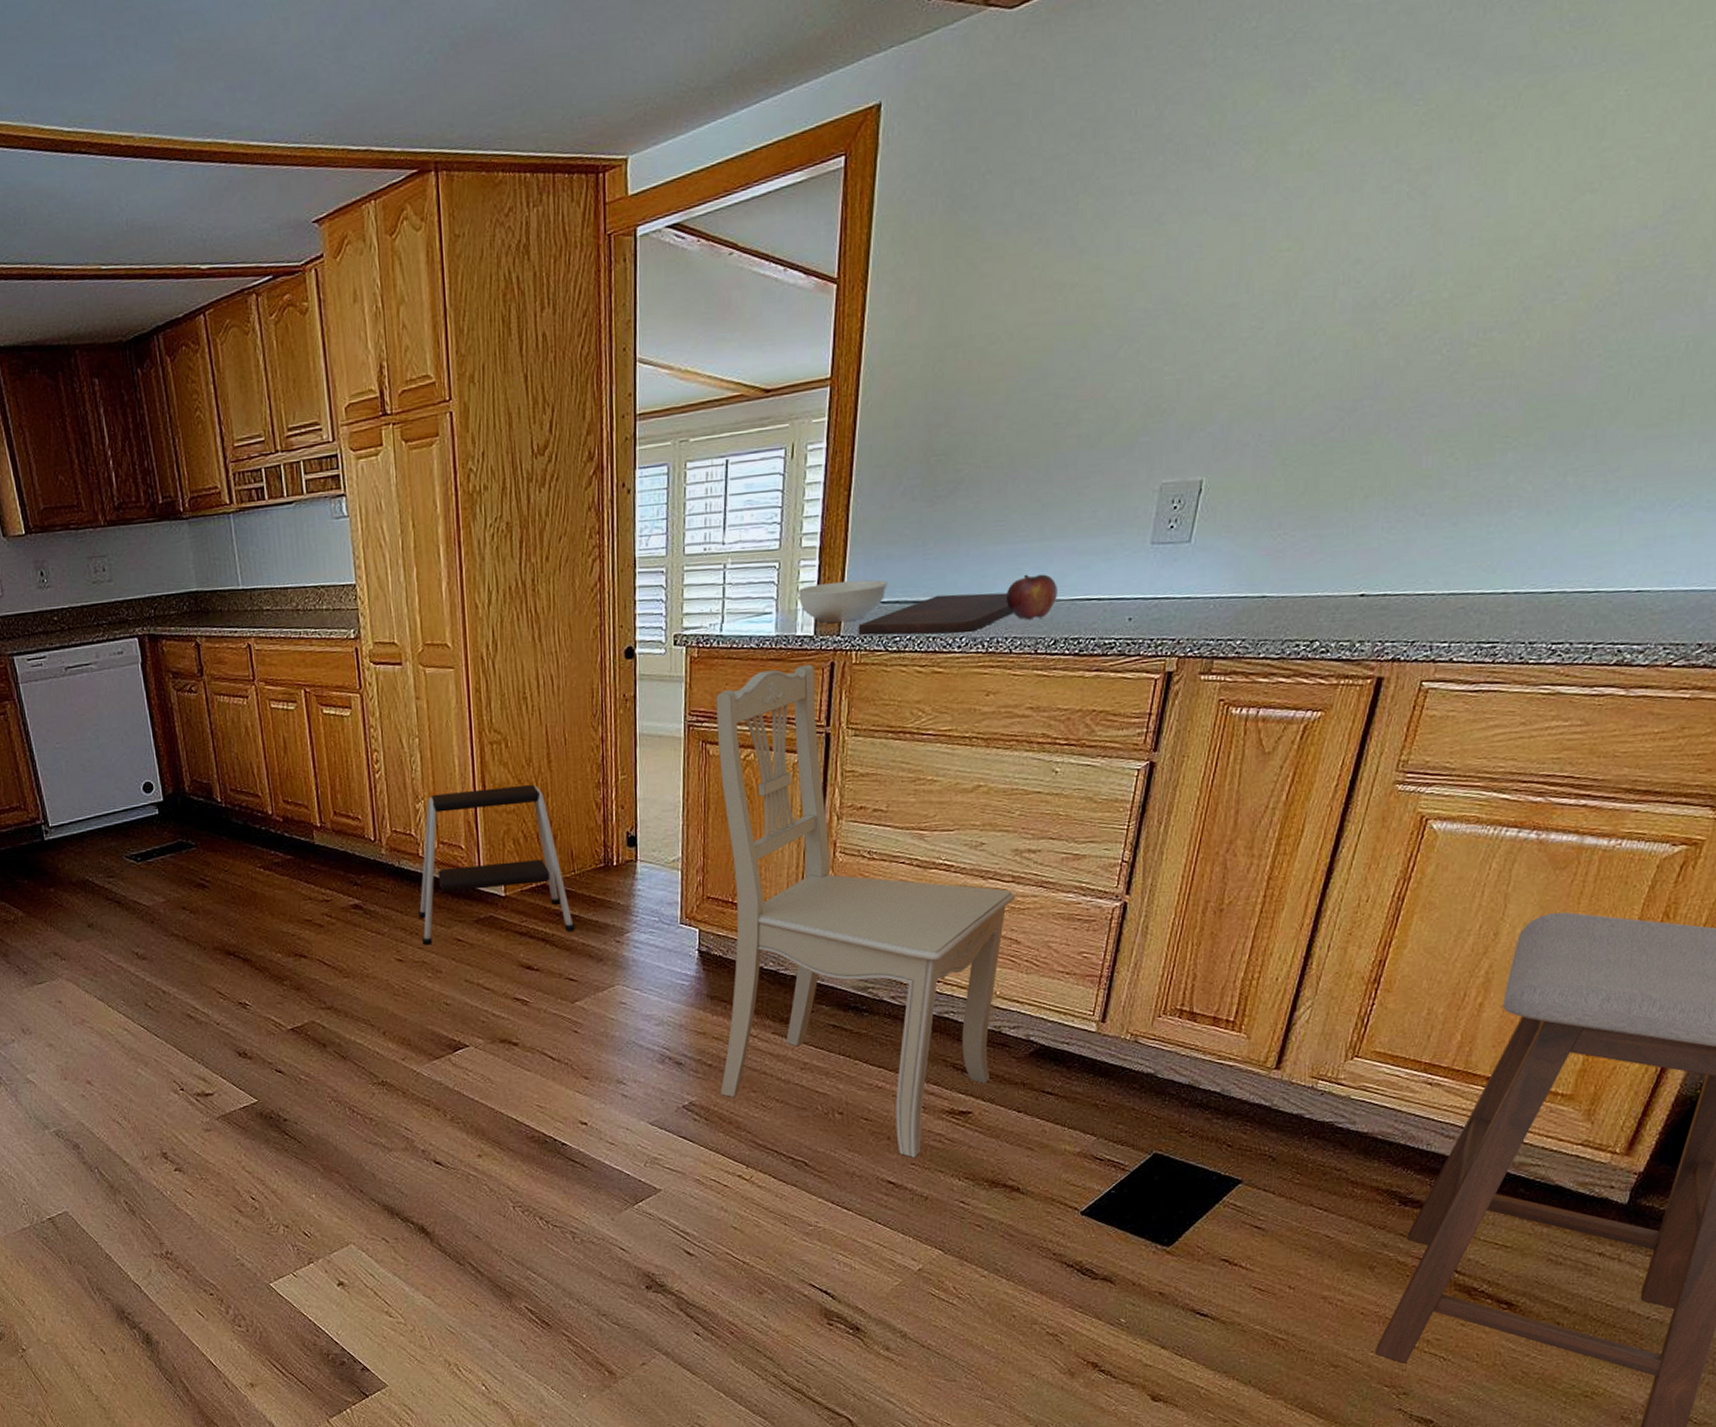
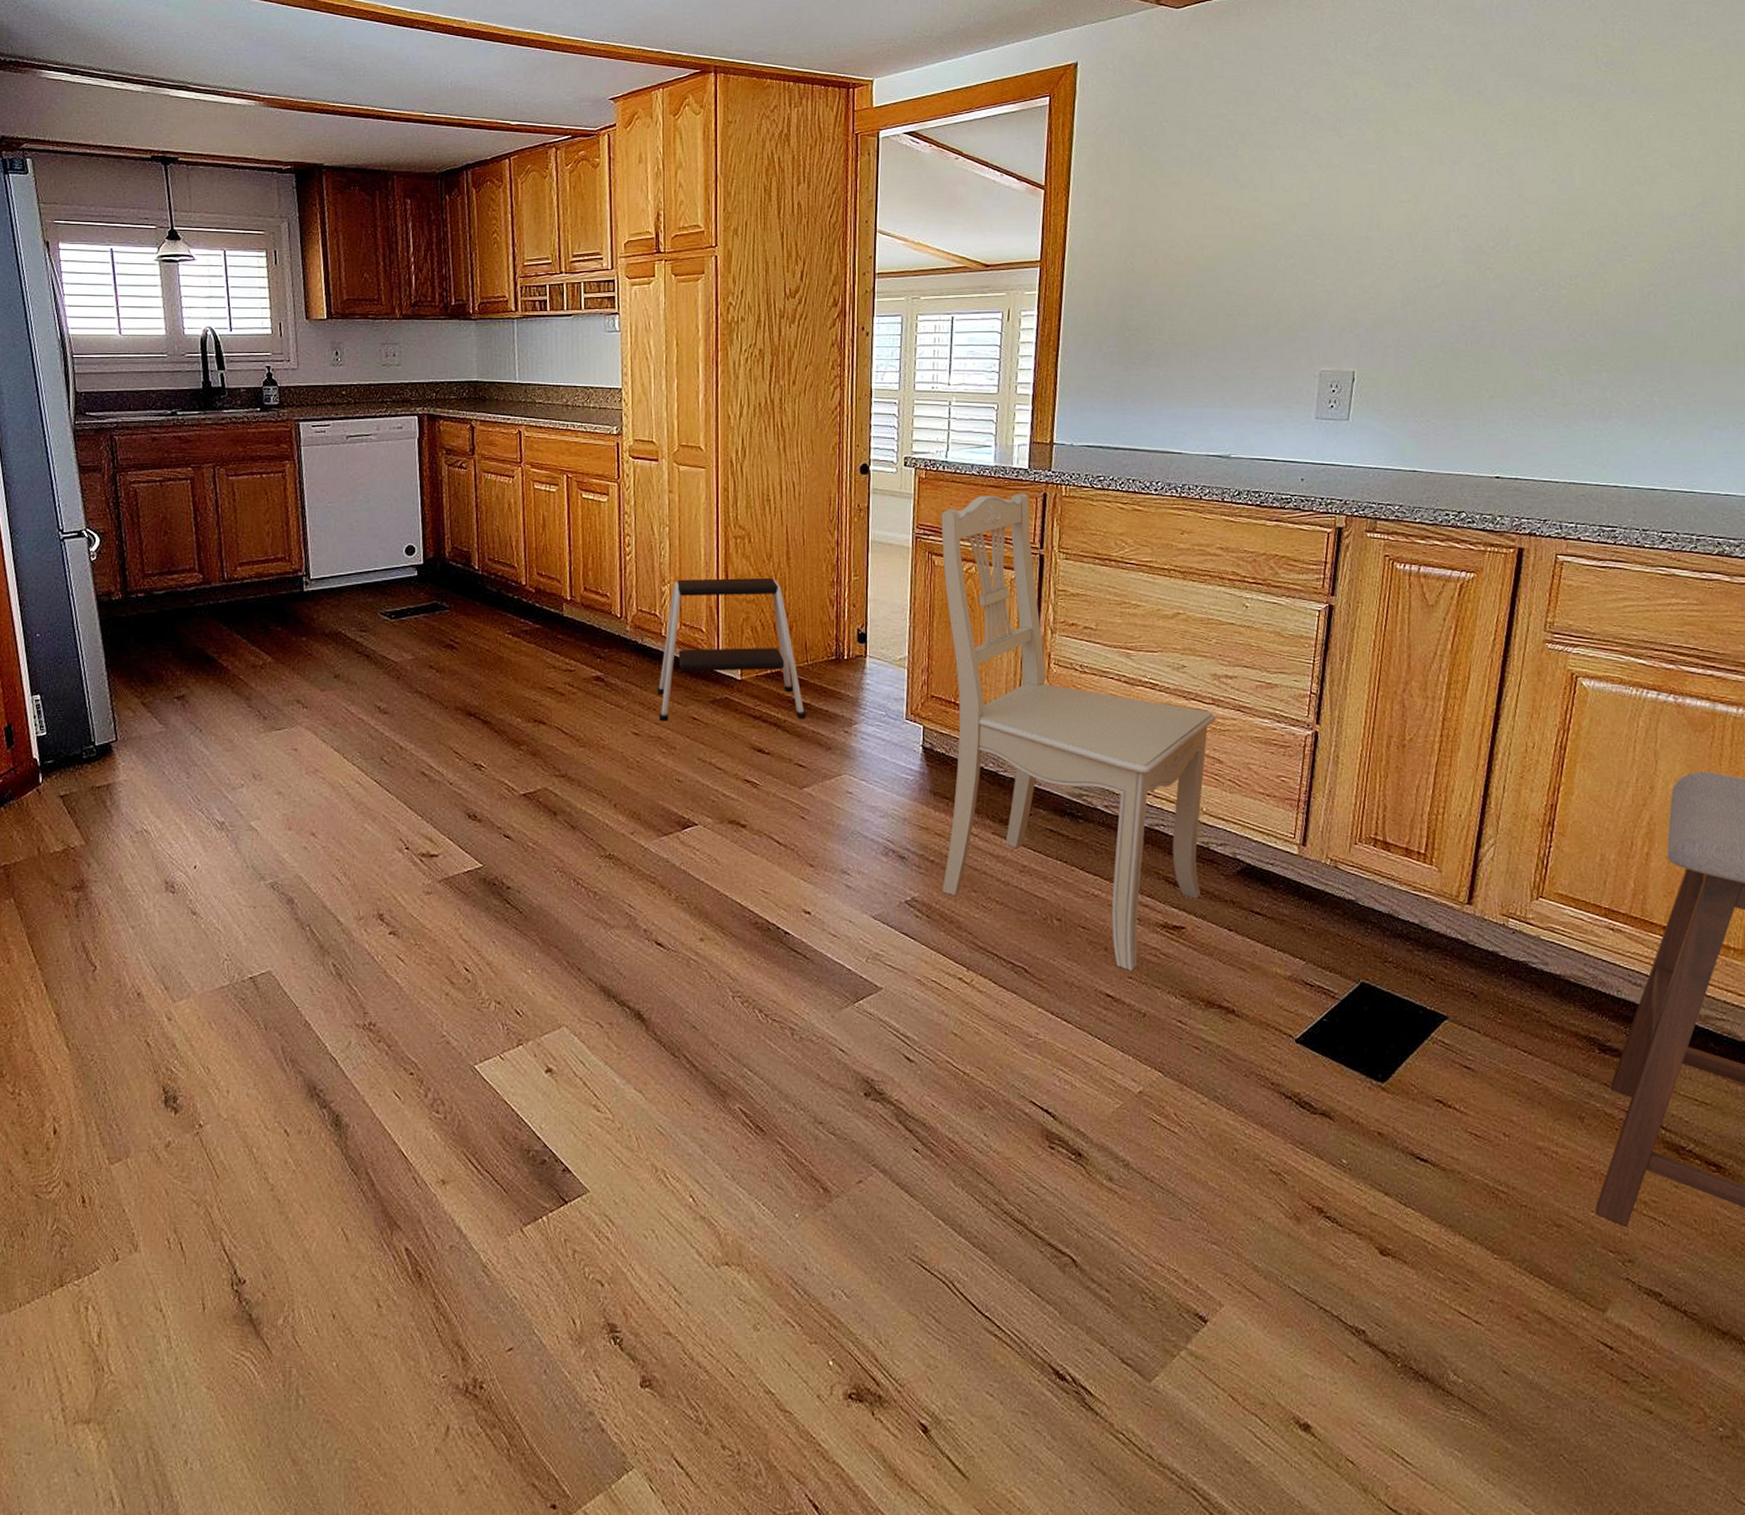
bowl: present [799,579,888,623] -> none [1014,425,1092,460]
cutting board: present [858,592,1014,636] -> none [1067,444,1202,479]
fruit: present [1005,574,1057,621] -> none [1194,434,1239,473]

